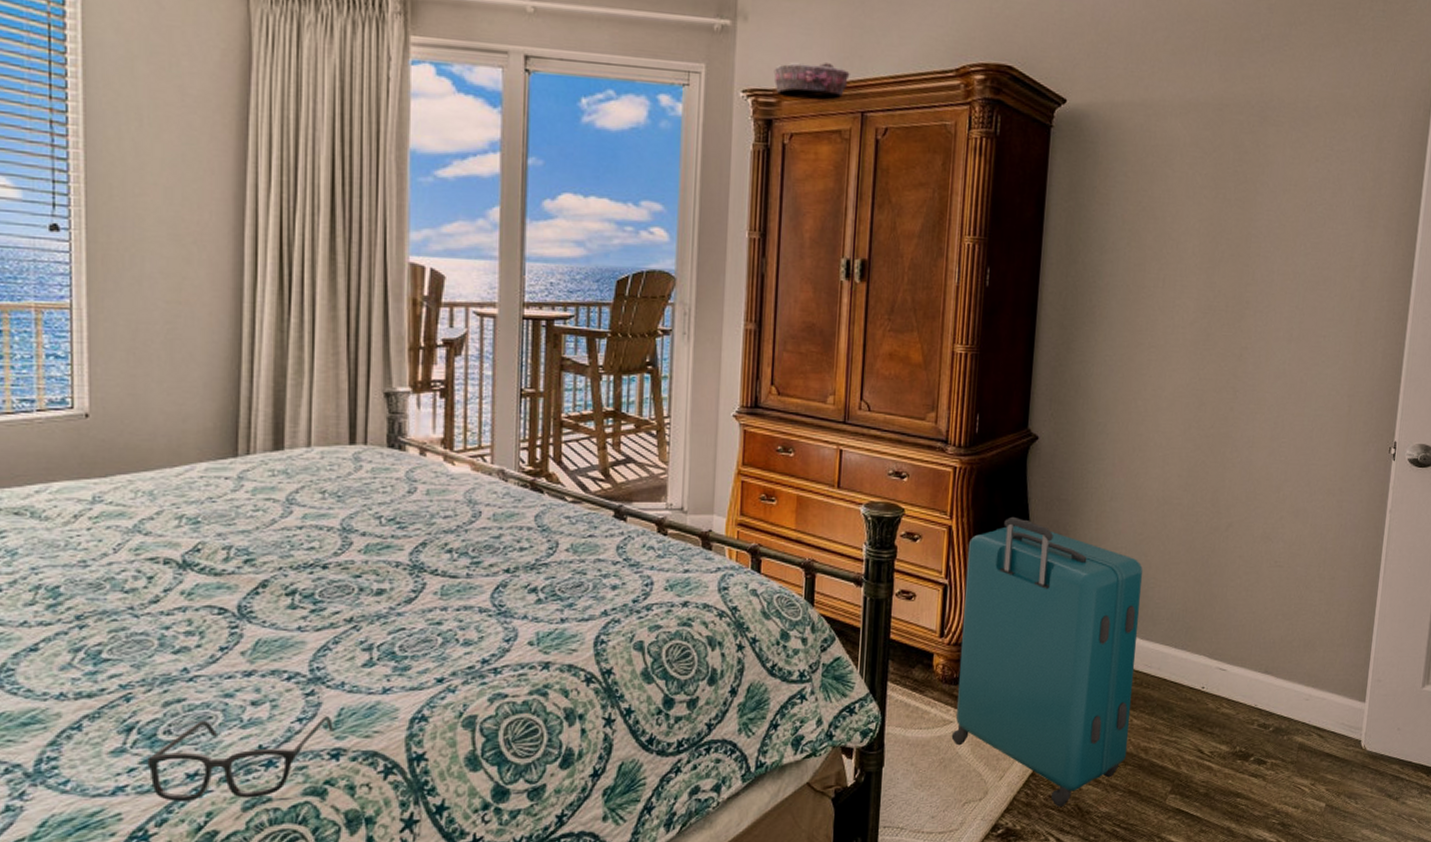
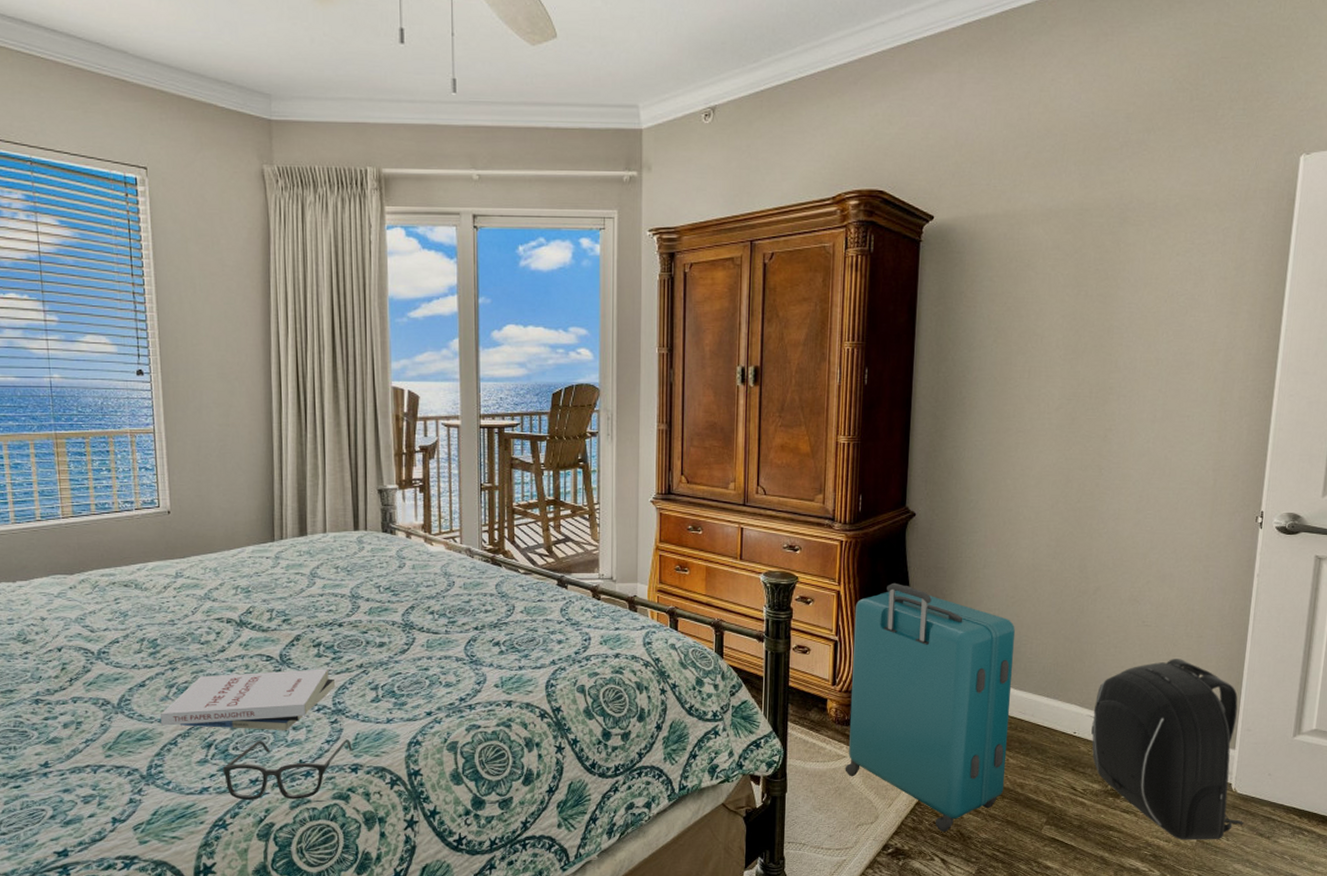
books: none [57,624,315,707] -> present [159,669,336,730]
decorative basket: present [773,61,850,101] -> none [674,200,740,234]
backpack: none [1220,603,1373,806] -> present [1091,659,1244,841]

